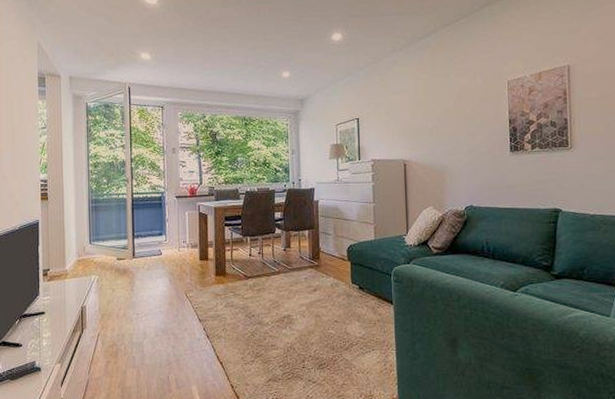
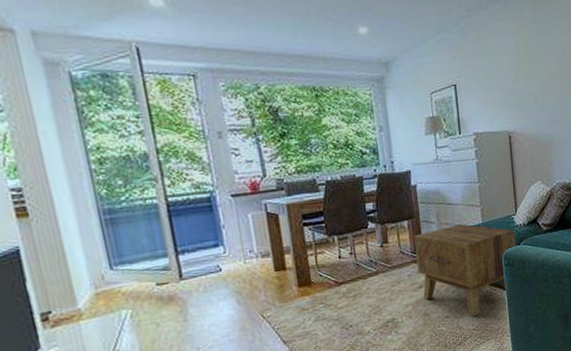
side table: none [313,238,405,325] -> present [414,224,516,317]

